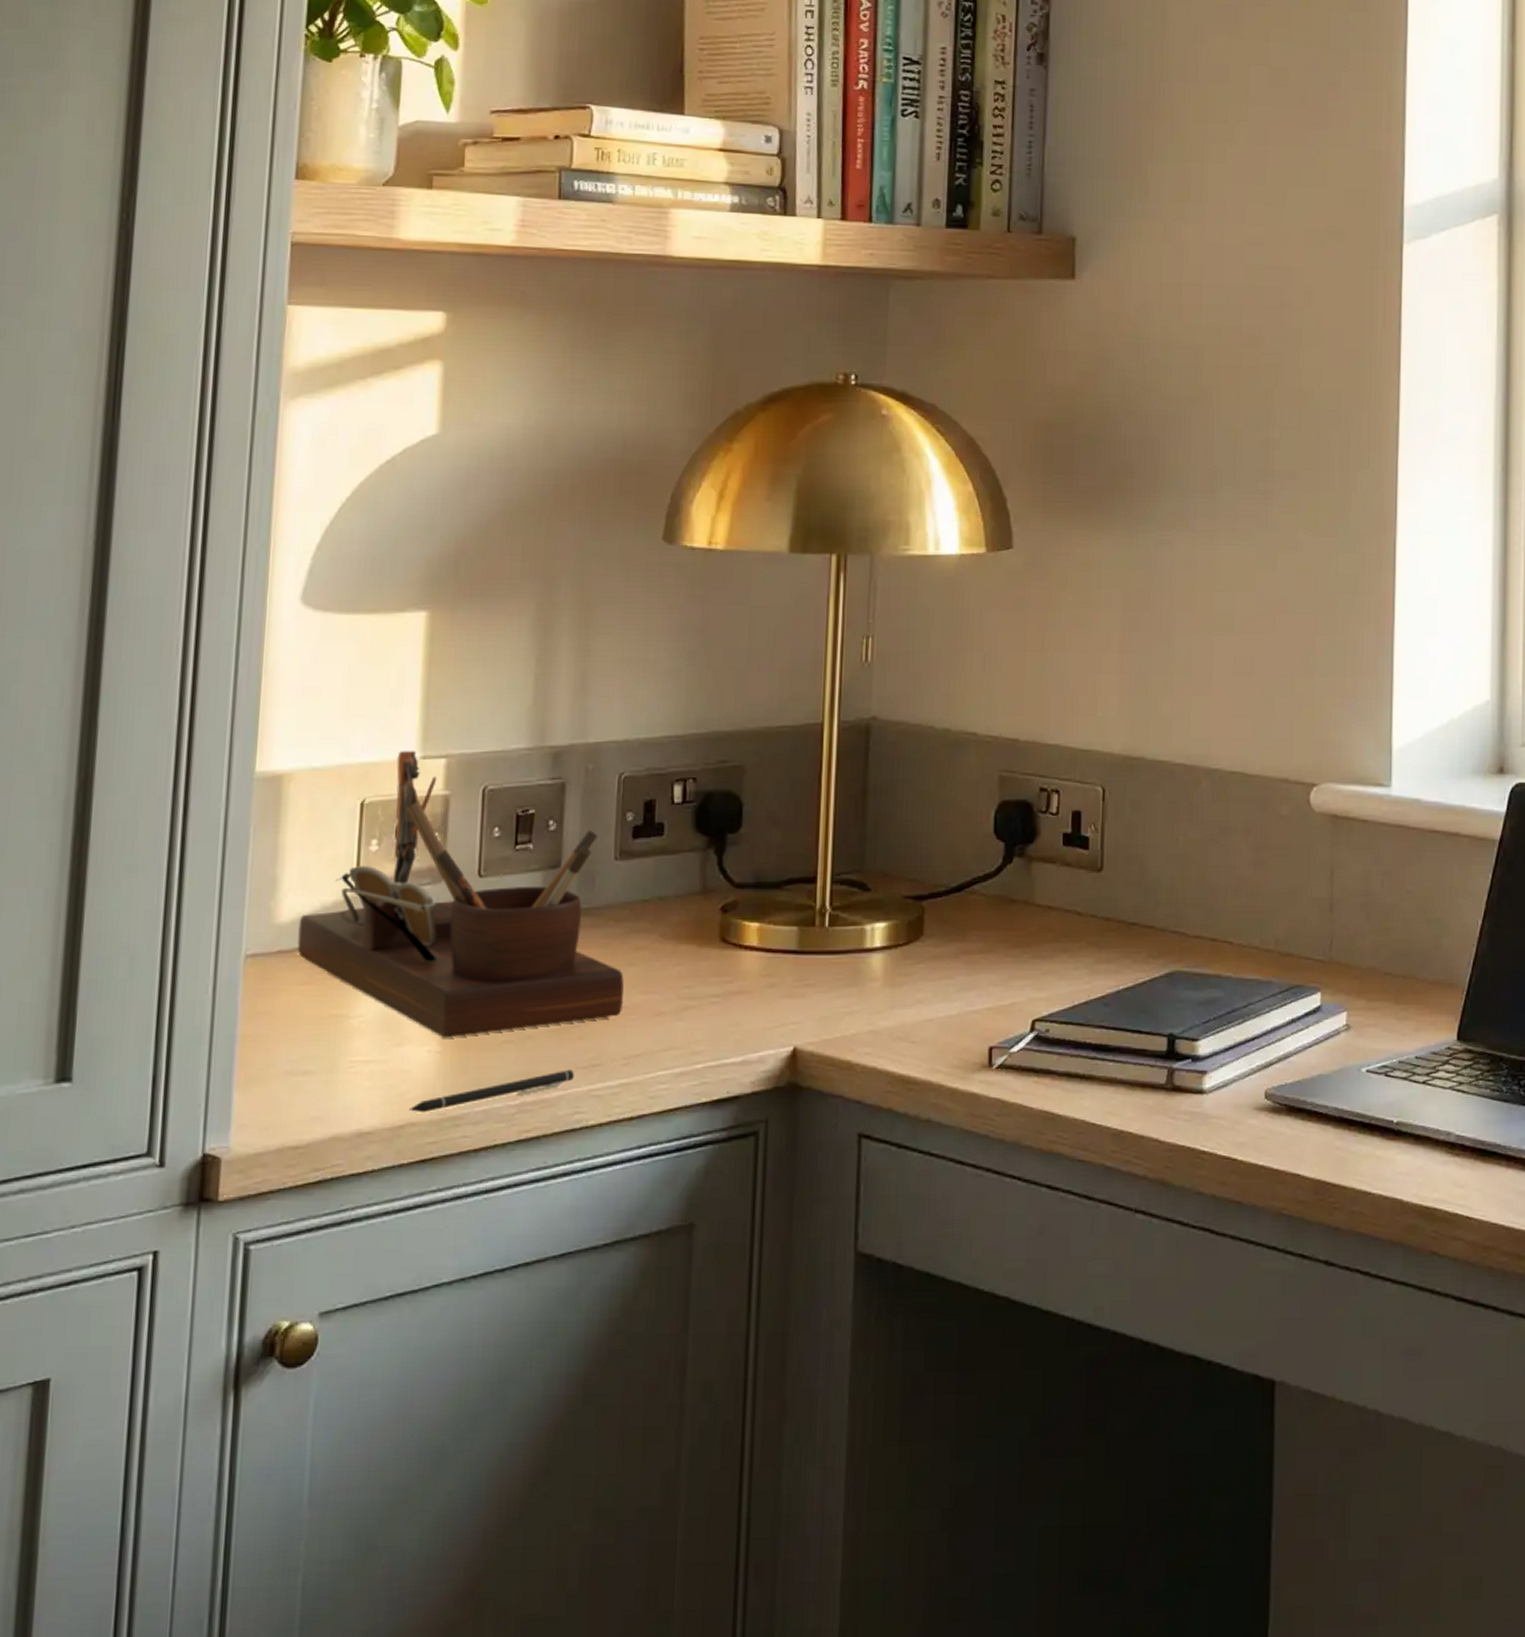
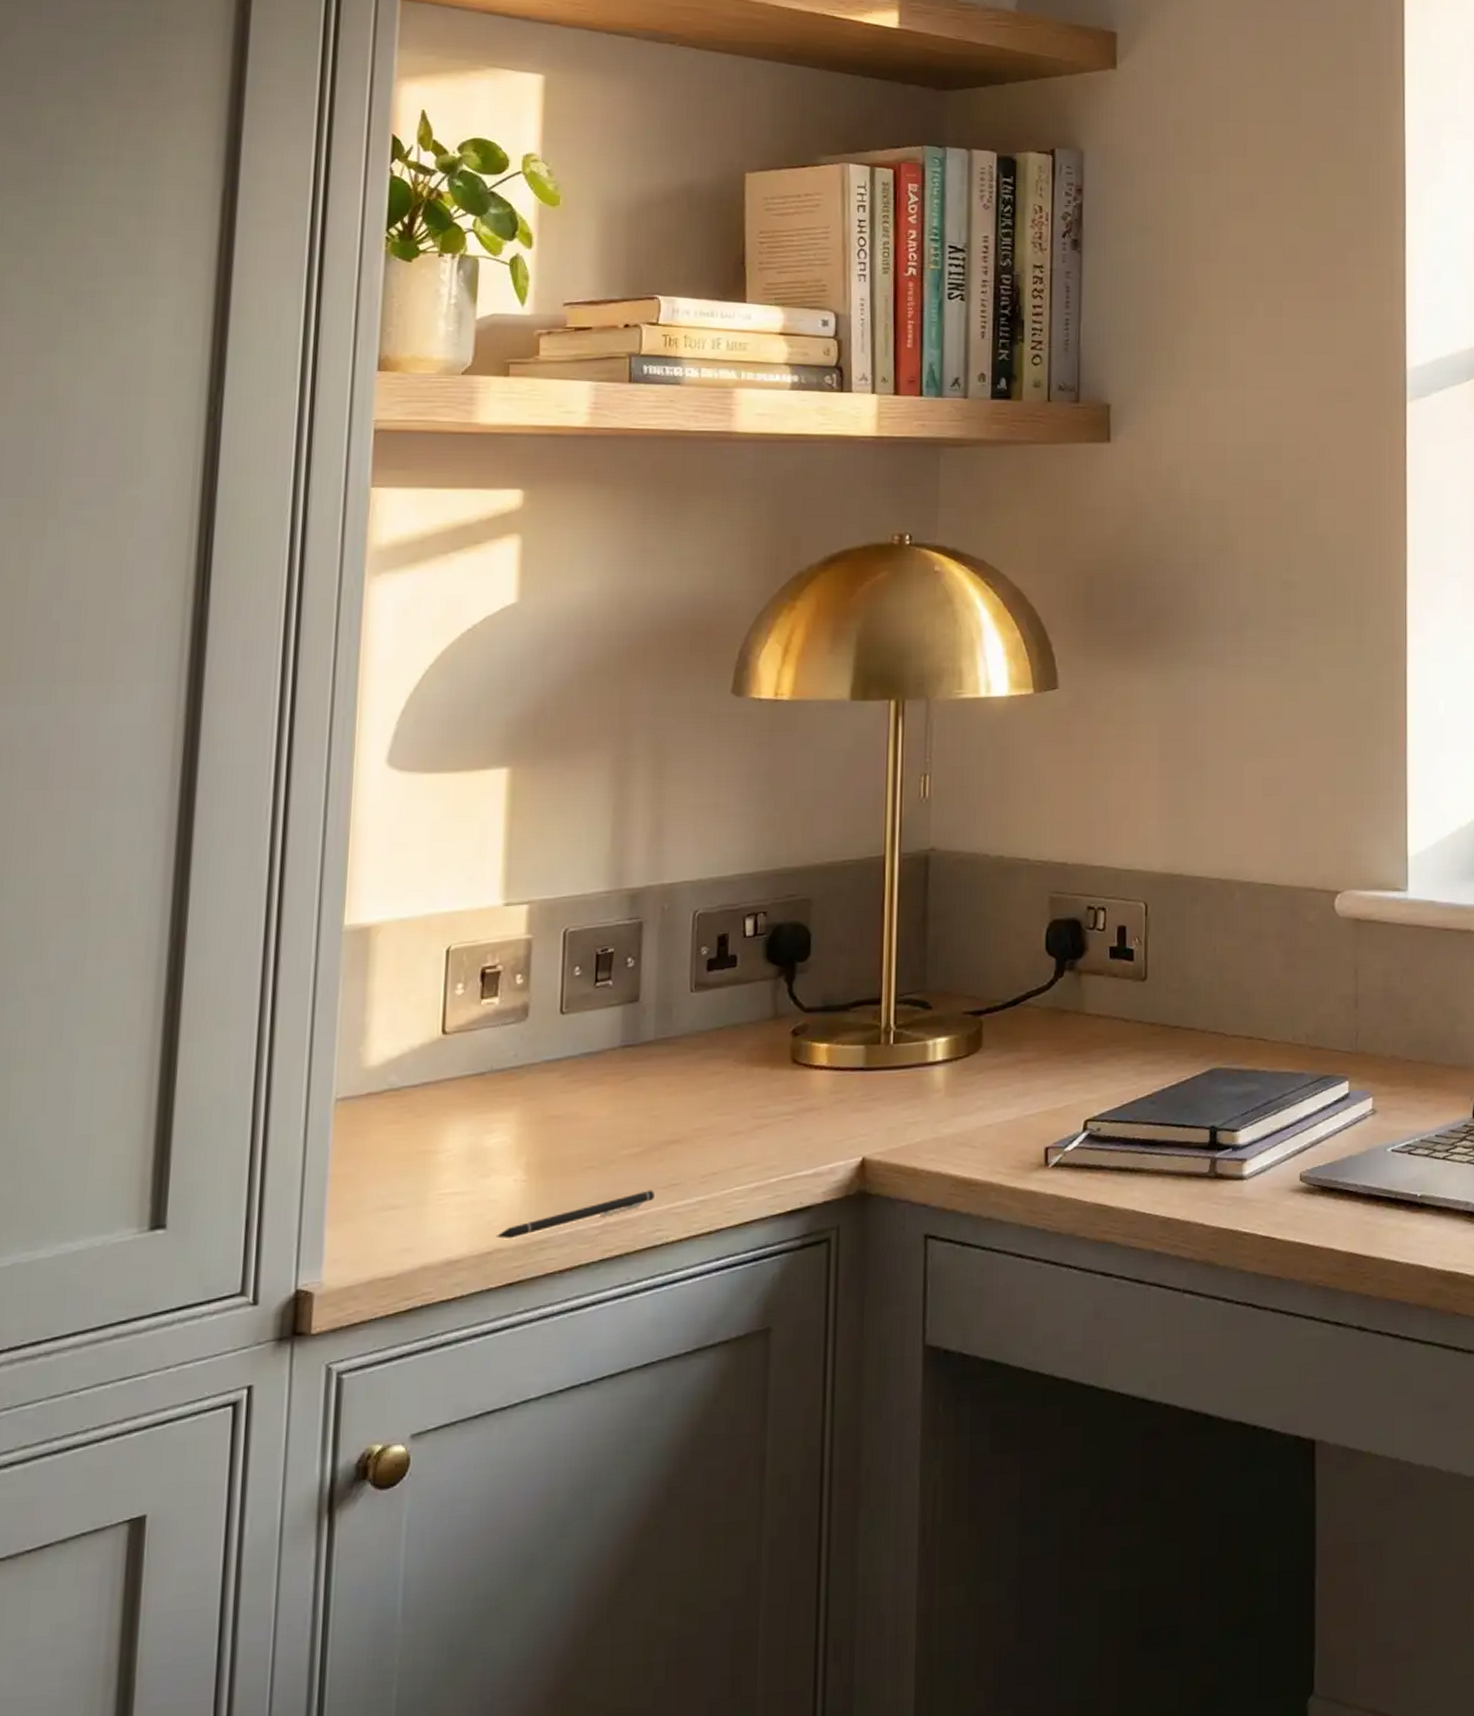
desk organizer: present [297,751,624,1038] -> none [386,899,701,1167]

